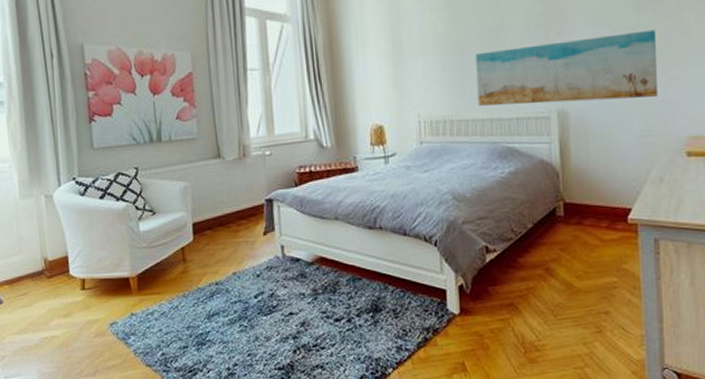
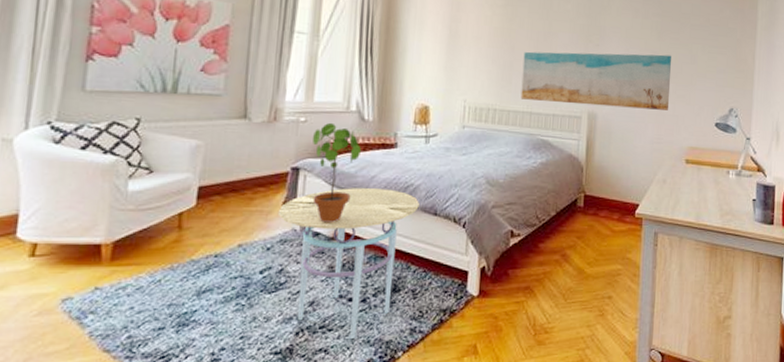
side table: none [260,212,388,357] -> present [277,187,419,340]
potted plant: none [279,153,325,249] -> present [312,122,361,223]

